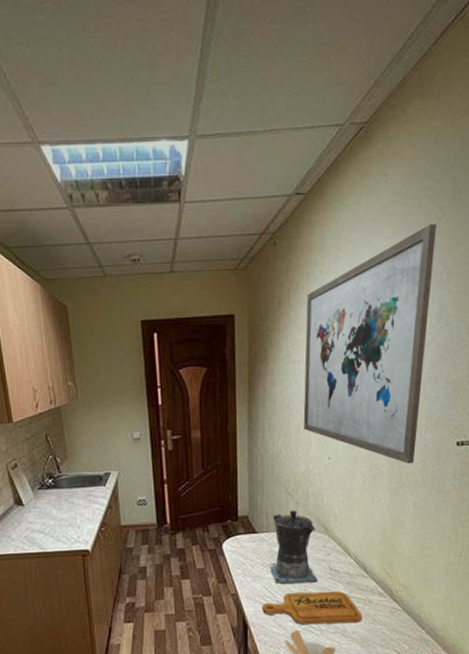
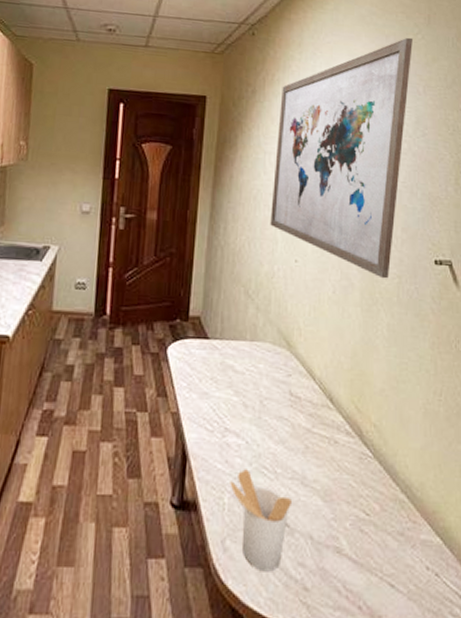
cutting board: present [262,591,362,625] -> none [207,418,326,468]
coffee maker: present [270,510,318,584] -> none [220,316,276,410]

